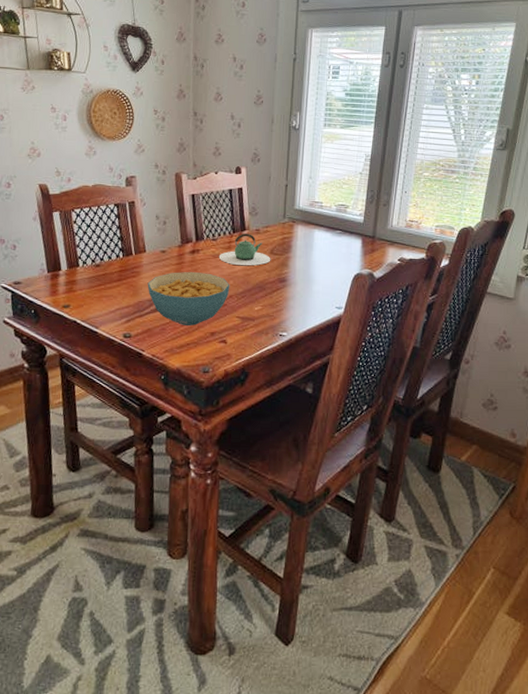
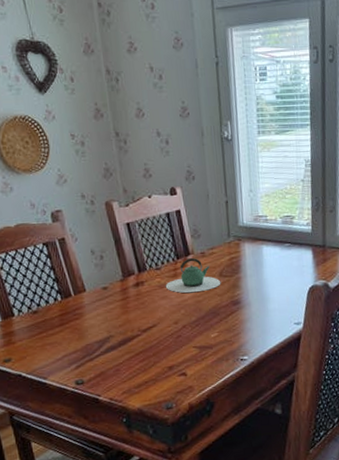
cereal bowl: present [147,271,230,326] -> none [92,305,182,364]

